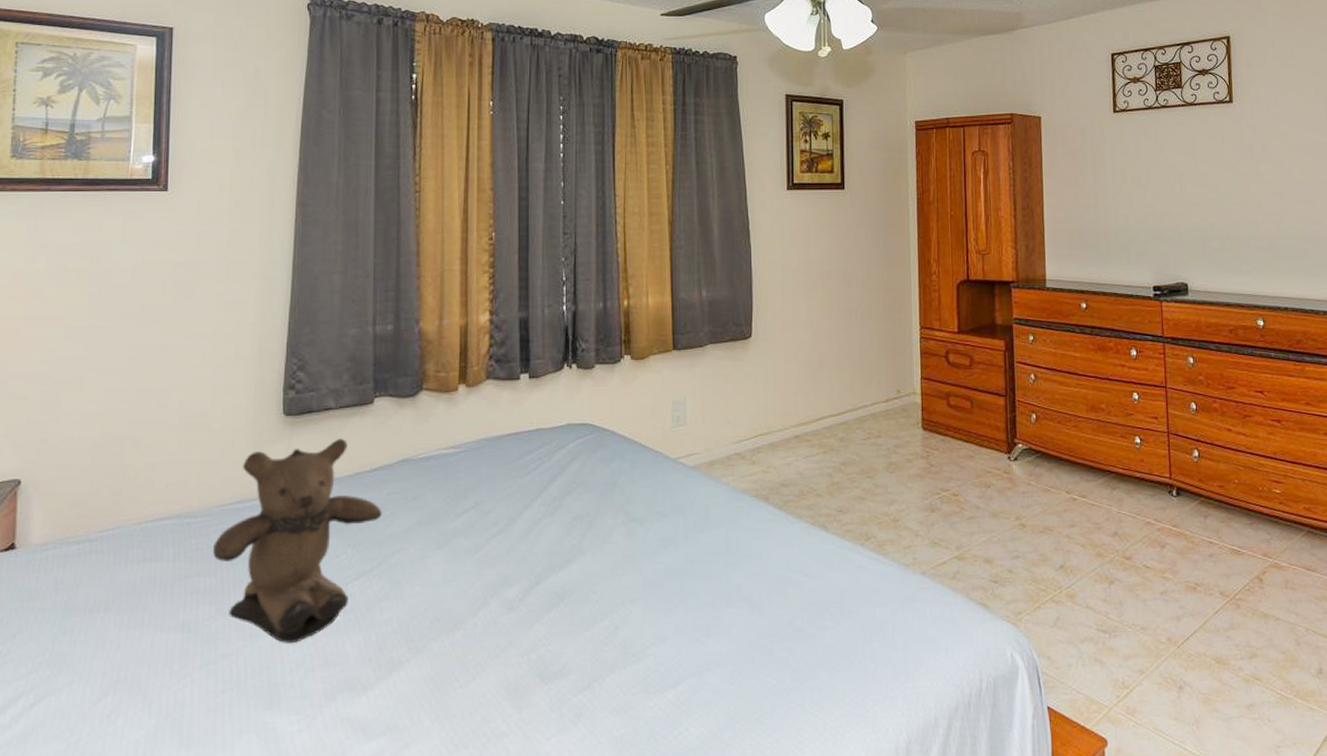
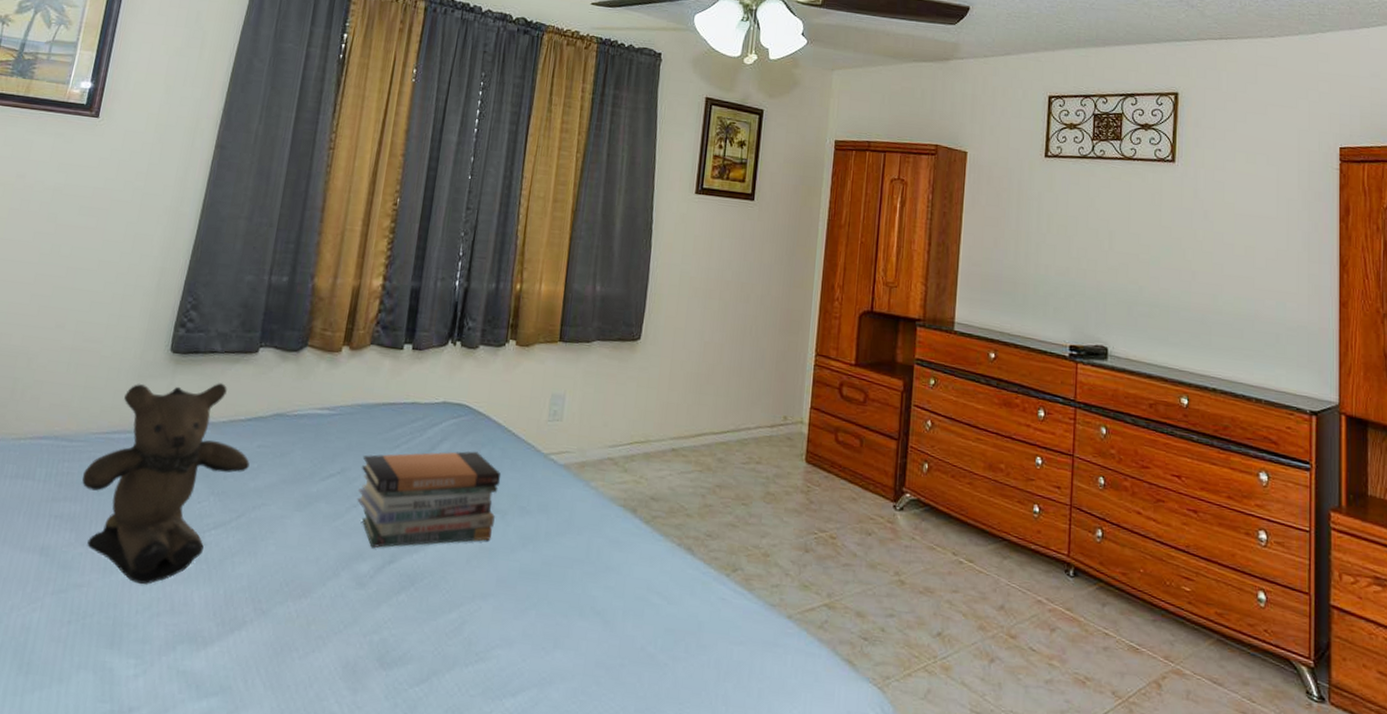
book stack: none [494,466,634,573] -> present [356,451,502,548]

